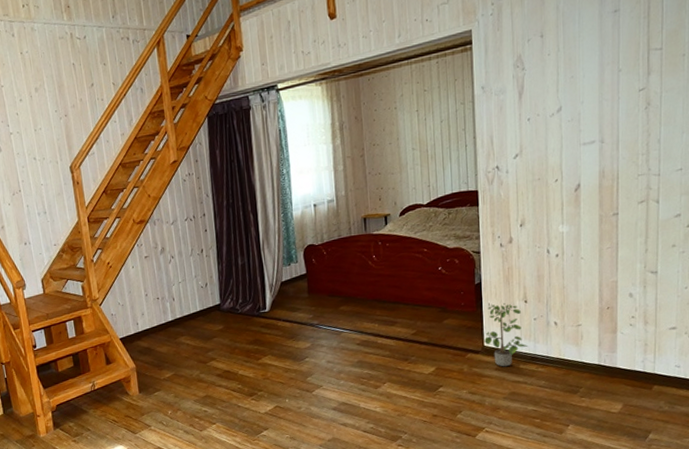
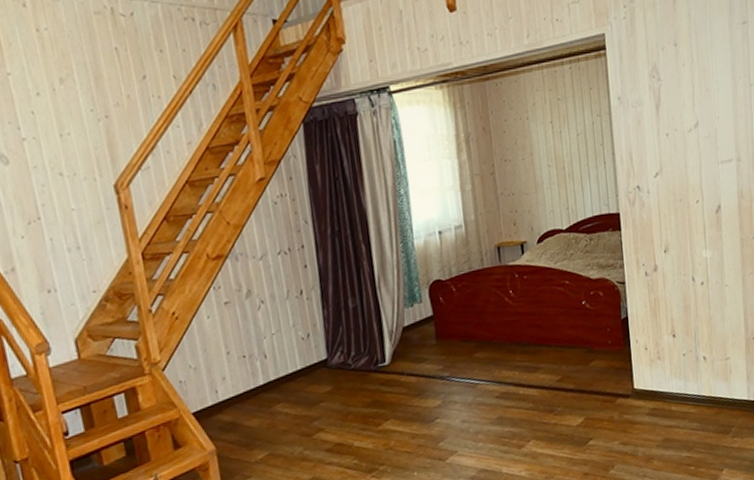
potted plant: present [484,303,529,367] -> none [634,339,679,411]

